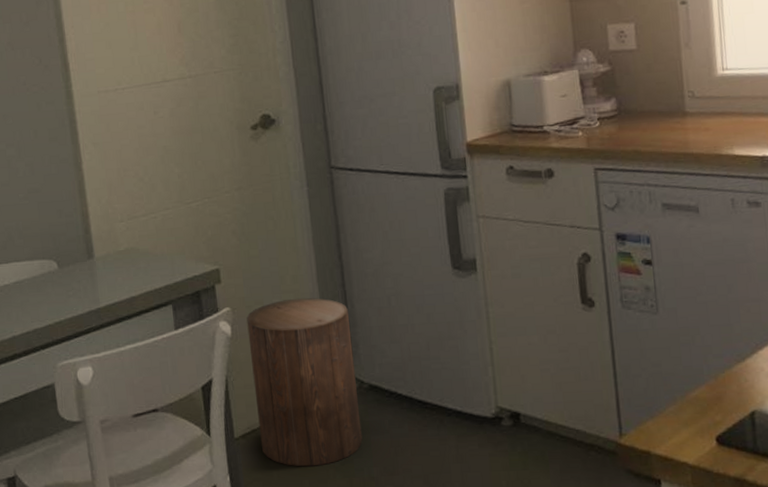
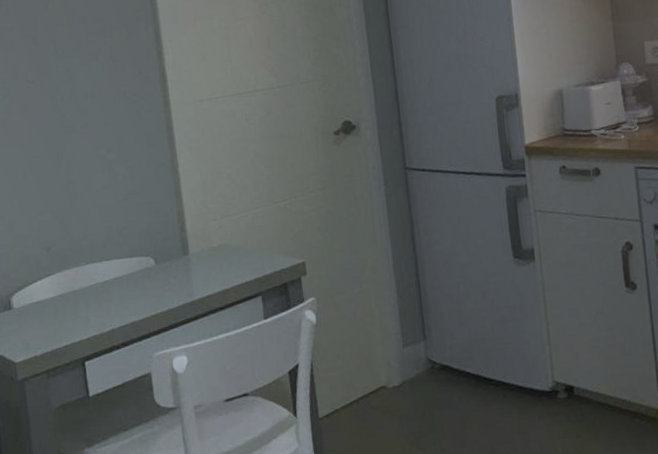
stool: present [246,298,363,467] -> none [330,287,435,443]

